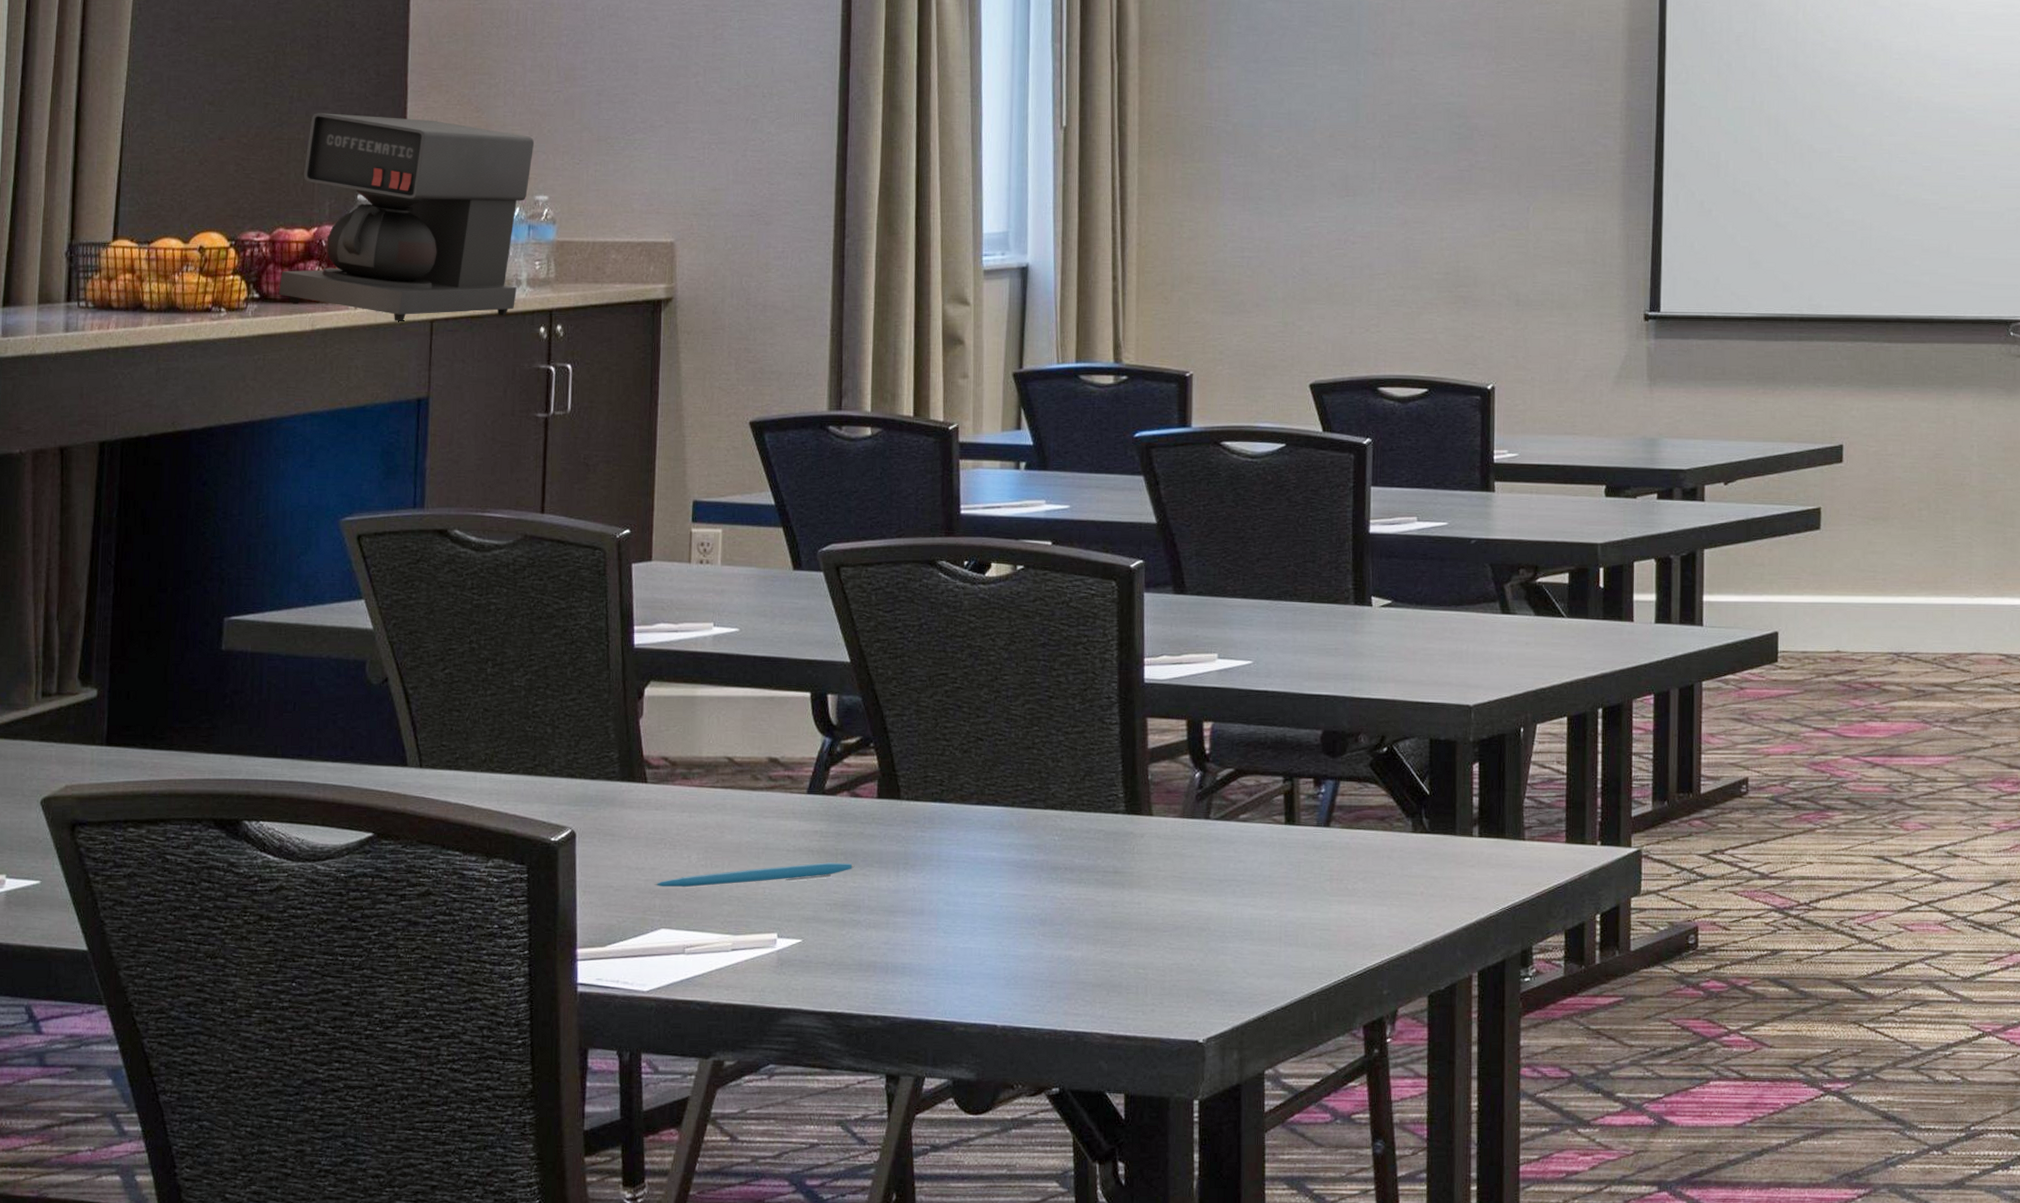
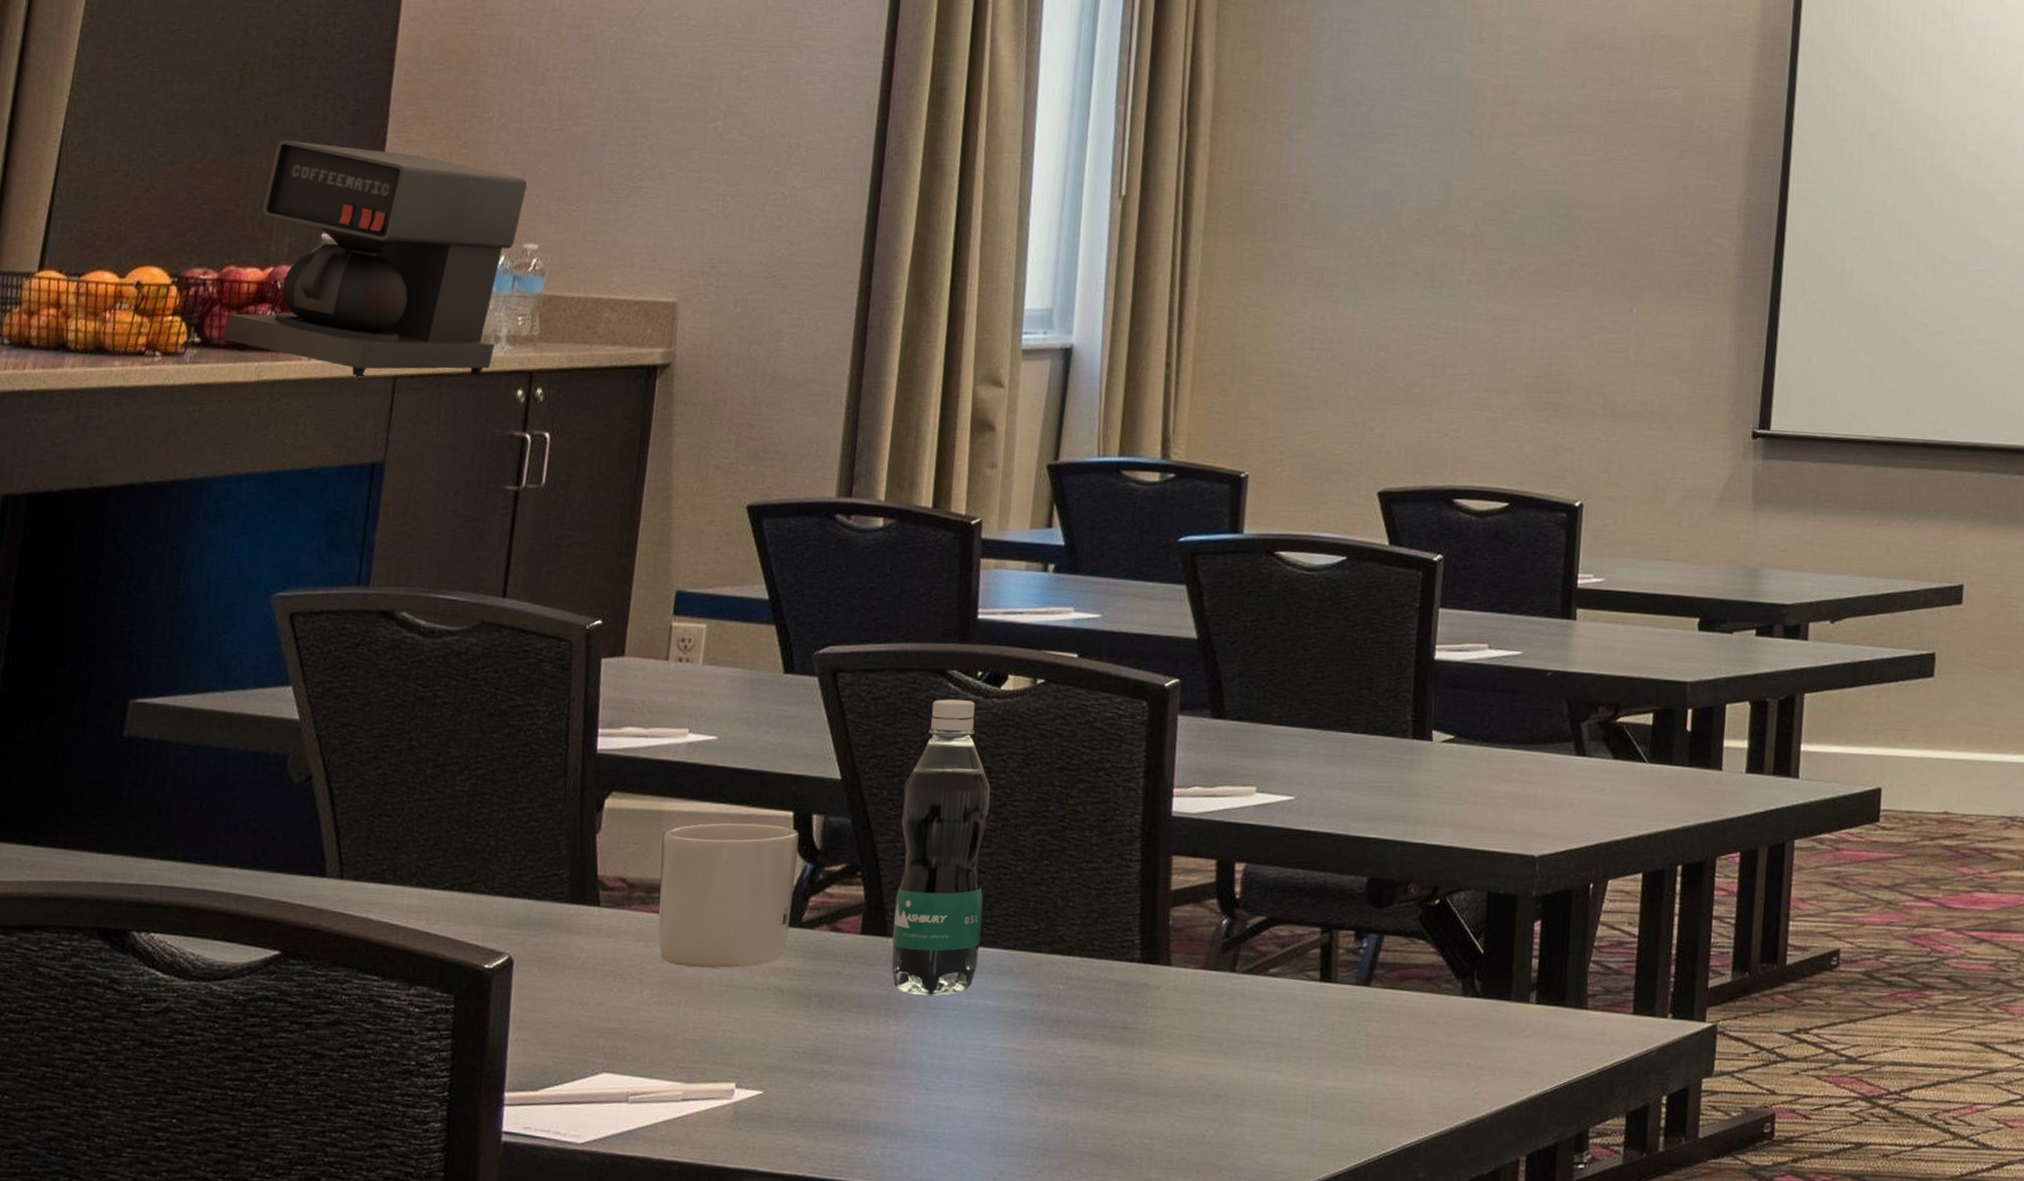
pen: present [654,862,855,888] -> none [599,1004,830,1027]
mug: none [696,704,817,833] -> present [658,823,800,968]
bottle: none [905,587,983,850] -> present [891,699,991,996]

